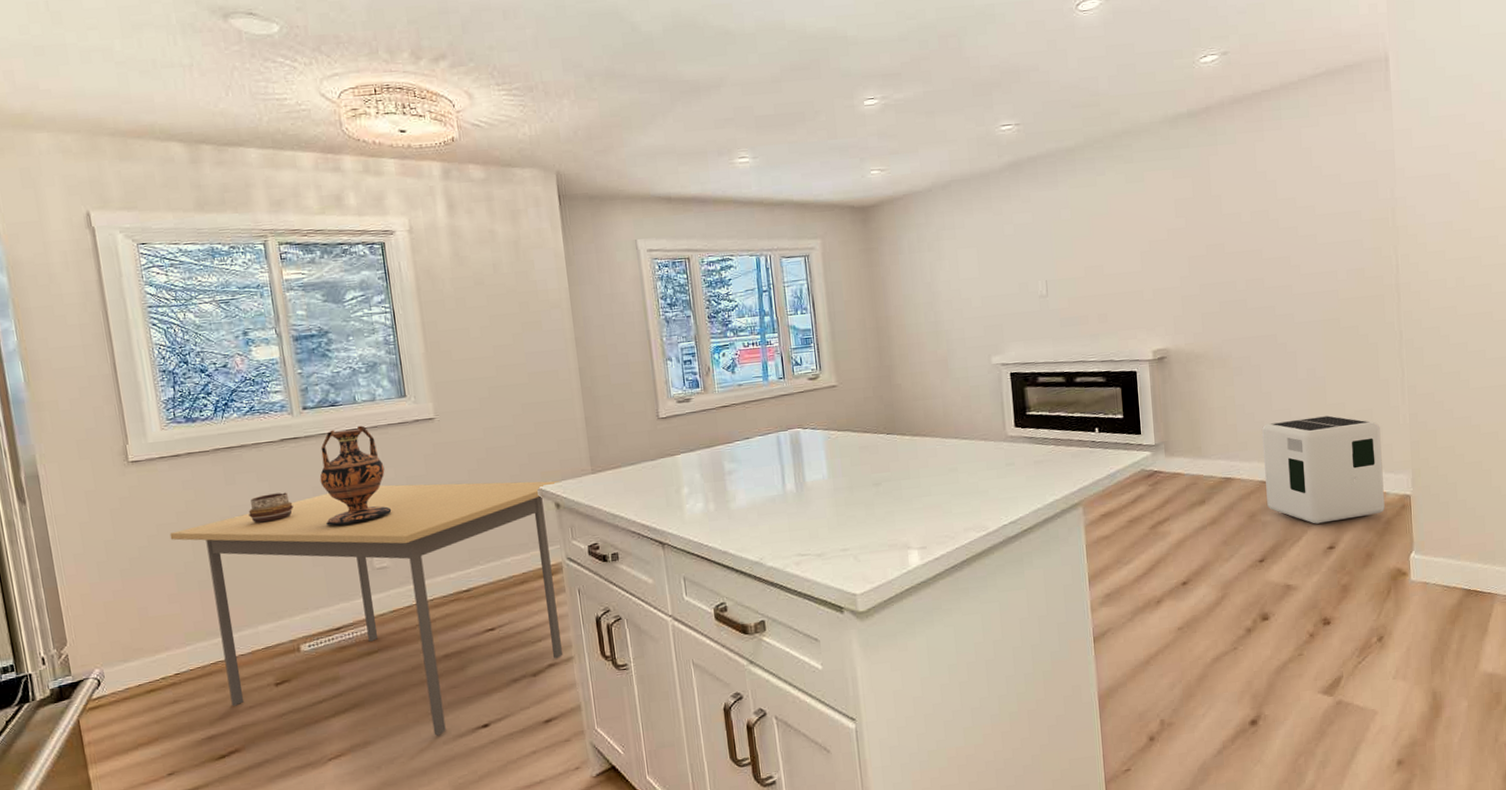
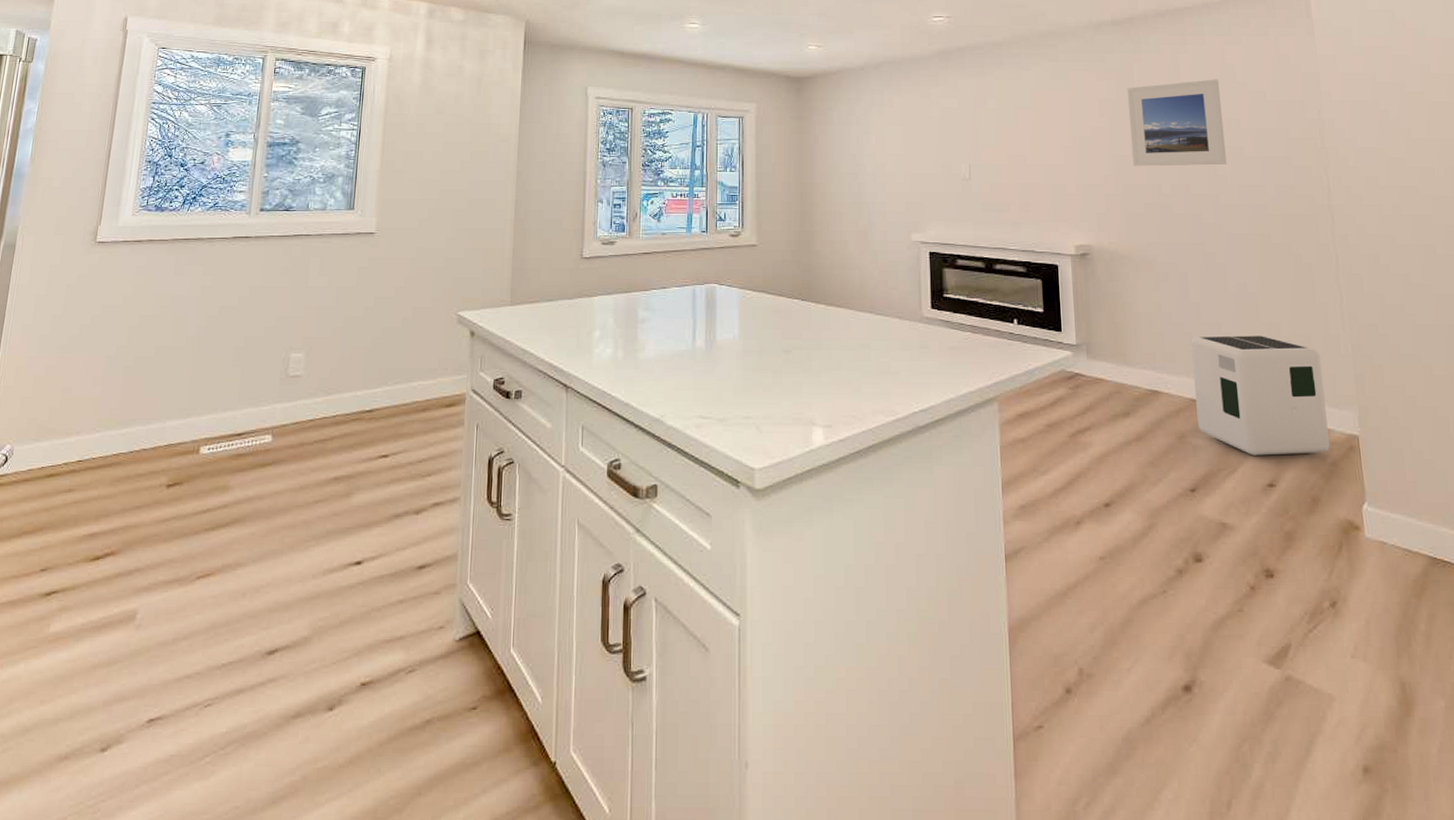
dining table: present [169,481,562,736] -> none [111,293,478,567]
decorative bowl: present [248,492,294,523] -> none [187,288,229,316]
vase: present [319,425,392,526] -> none [254,232,320,328]
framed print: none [1203,166,1300,265] -> present [1127,79,1227,166]

